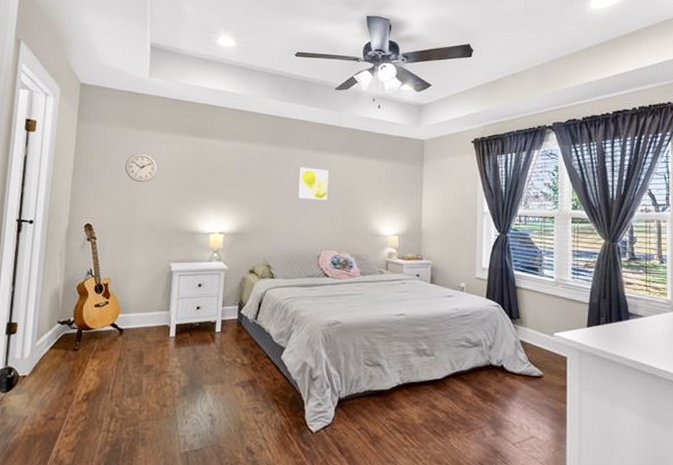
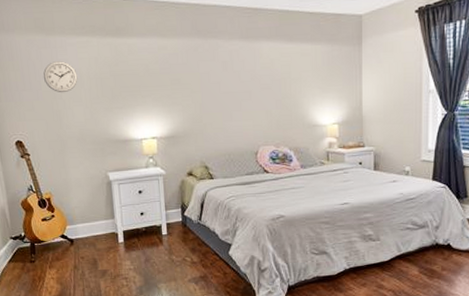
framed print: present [298,167,329,201] -> none [227,59,260,94]

